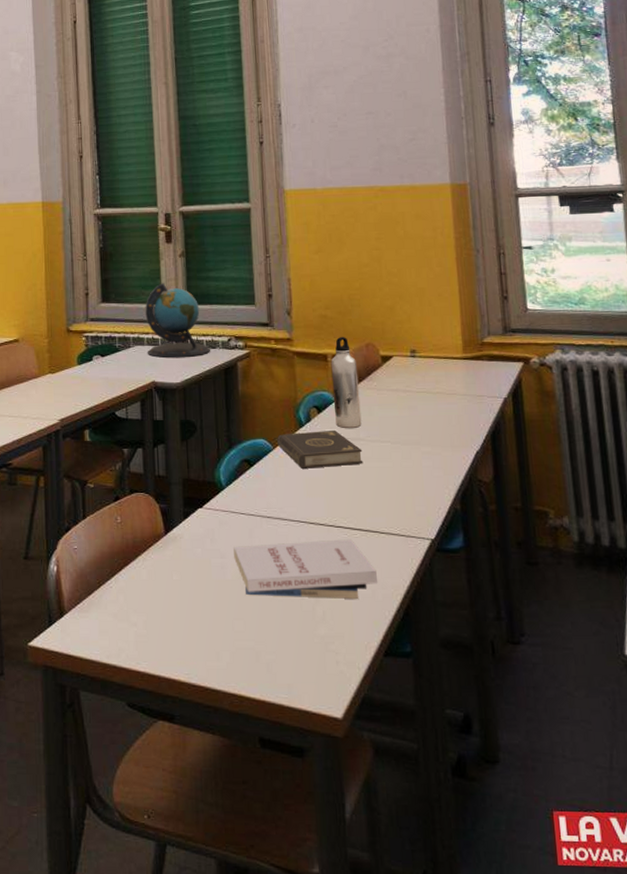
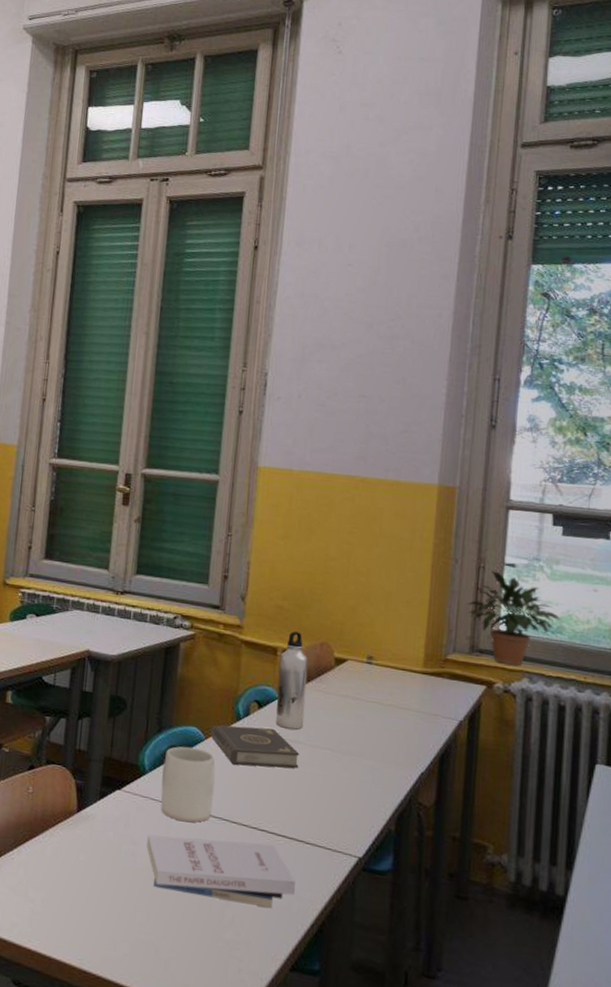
globe: present [145,283,211,359] -> none [85,547,154,631]
mug: none [238,458,290,529] -> present [160,746,216,822]
potted plant: none [494,255,581,340] -> present [467,571,560,666]

